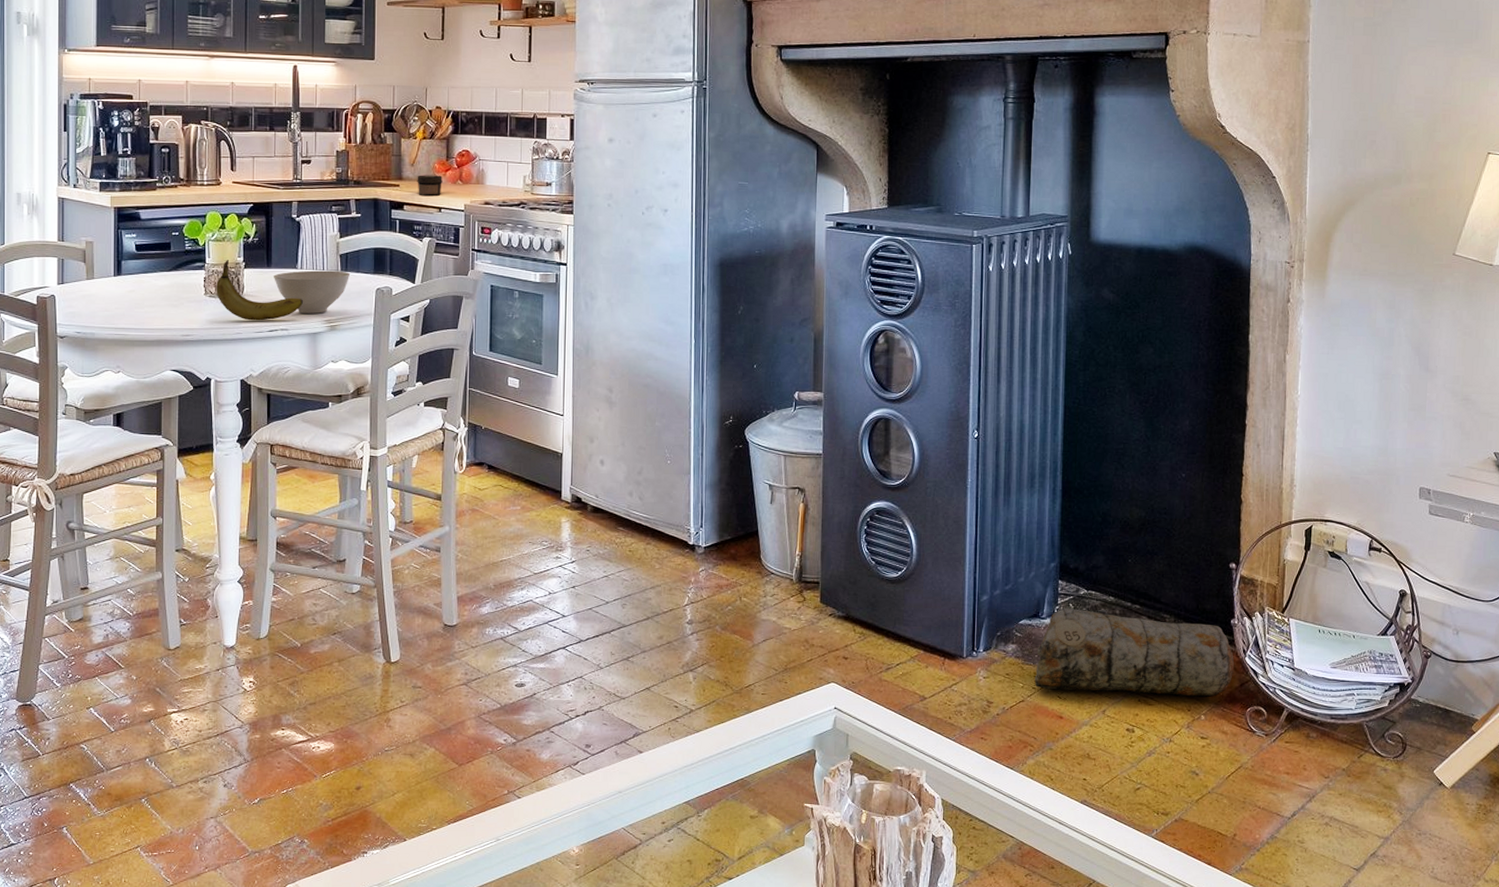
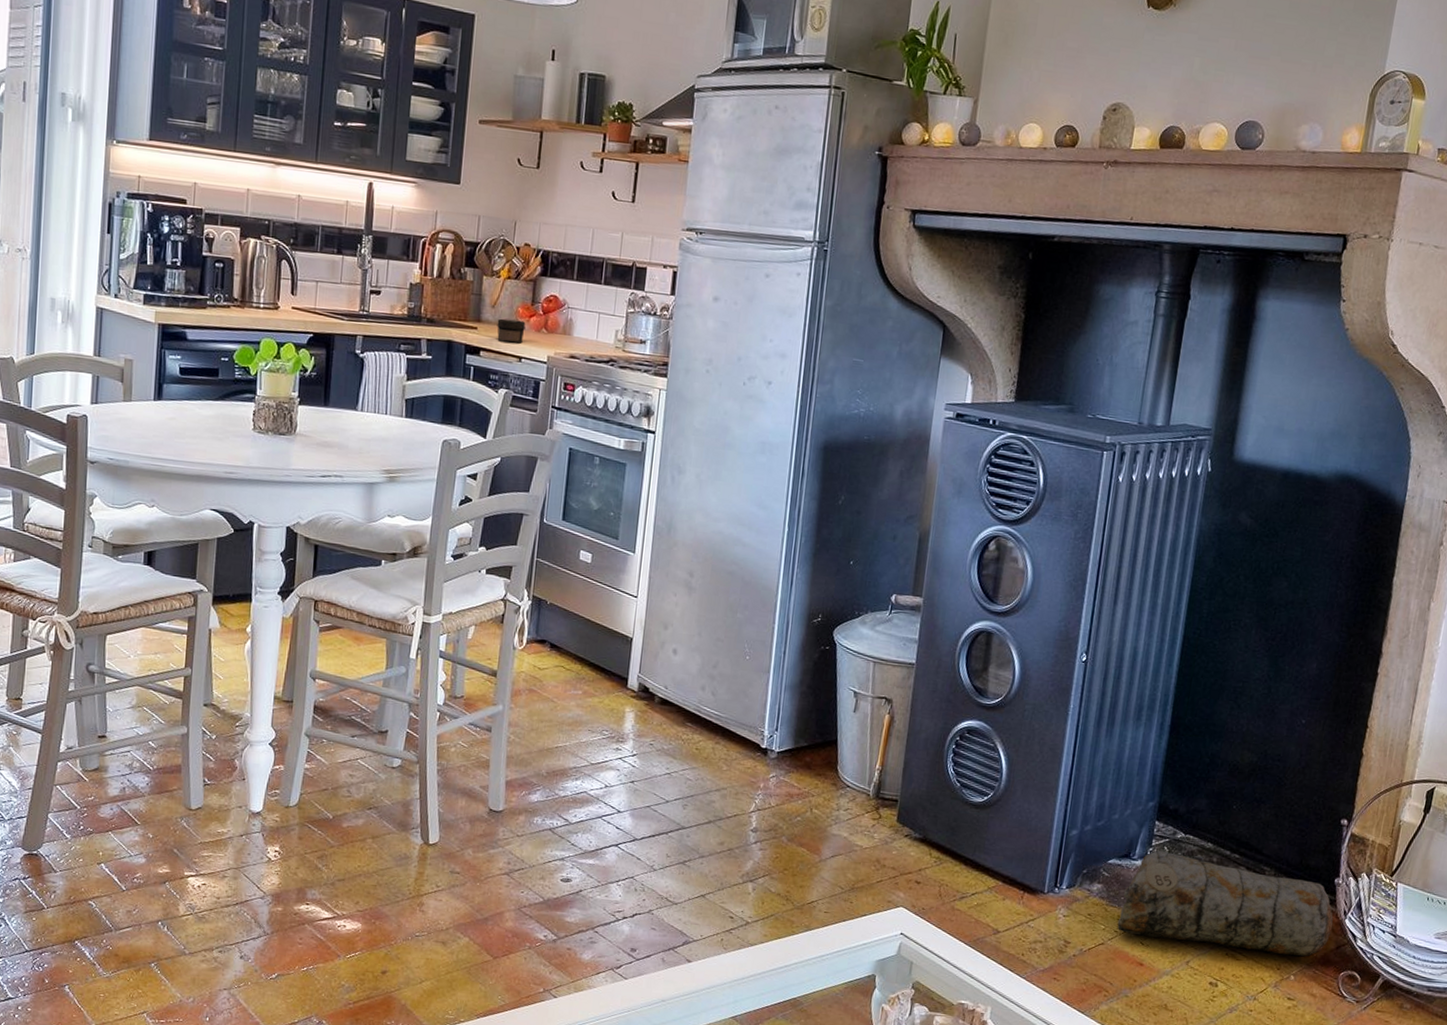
fruit: present [216,260,303,321] -> none [265,393,361,465]
bowl: present [274,270,351,314] -> none [330,412,416,462]

